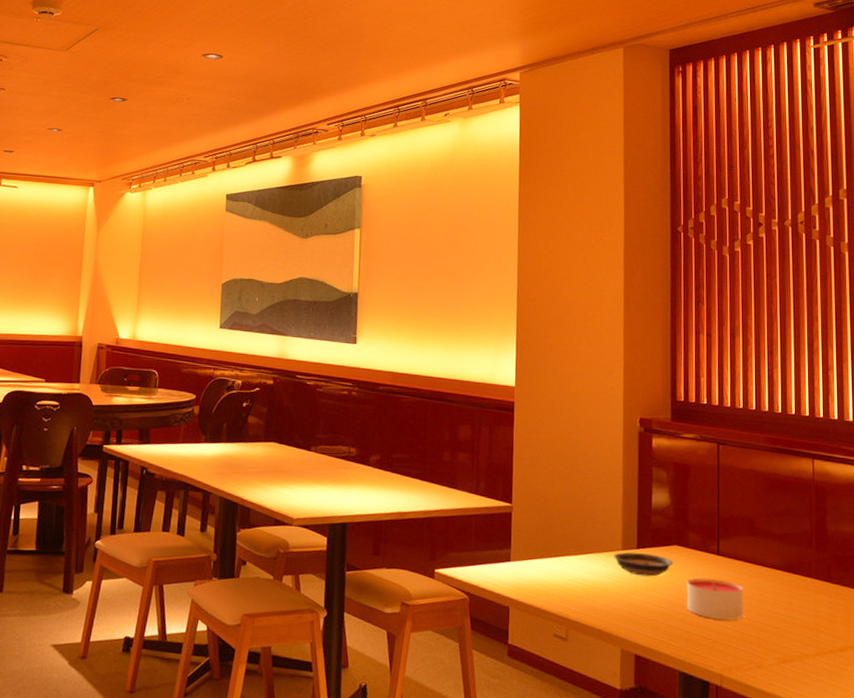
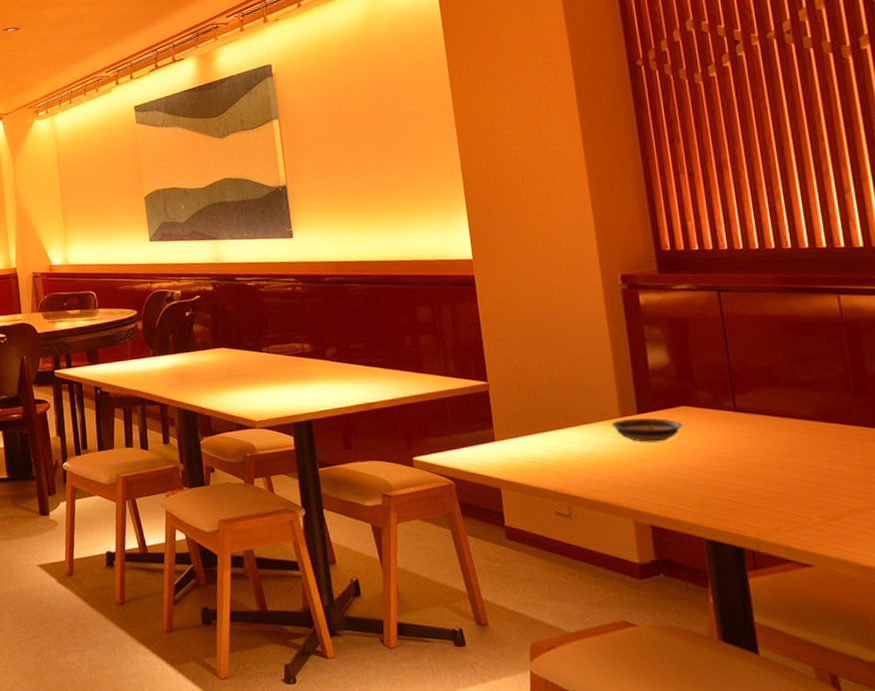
candle: present [686,577,744,620] -> none [701,437,775,480]

